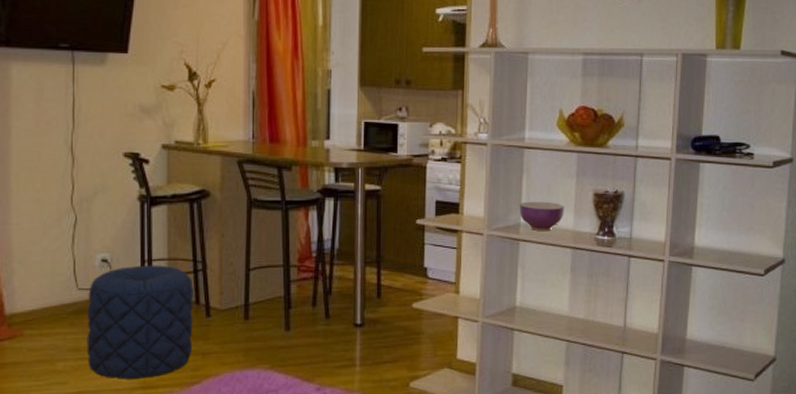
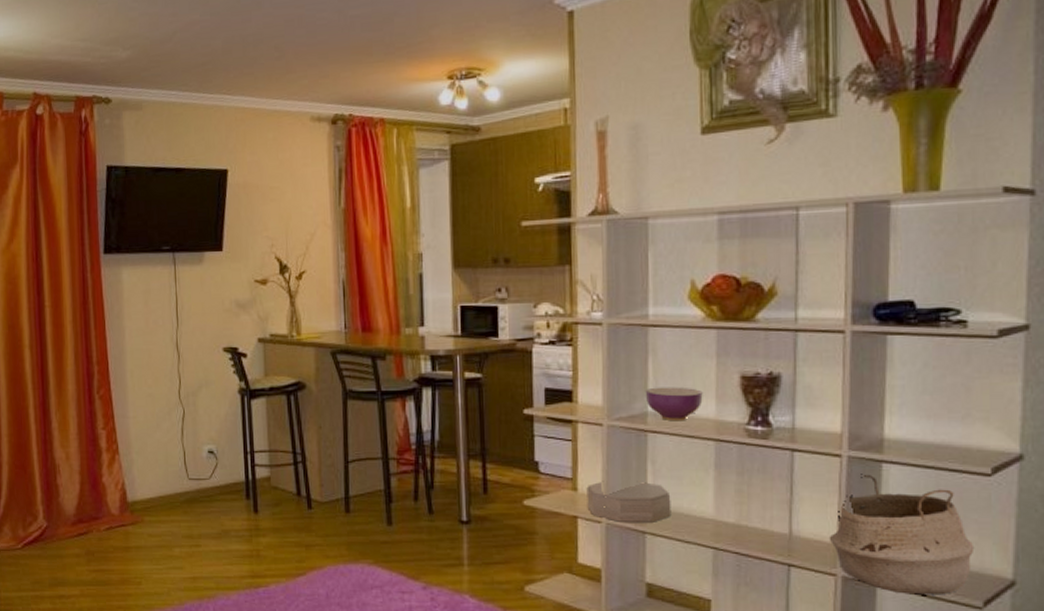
pouf: present [86,265,194,379] -> none [197,456,296,568]
decorative box: none [467,284,536,321] -> present [586,481,672,522]
woven basket: none [652,276,751,372] -> present [829,475,975,595]

